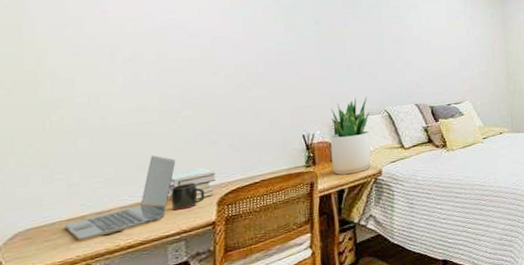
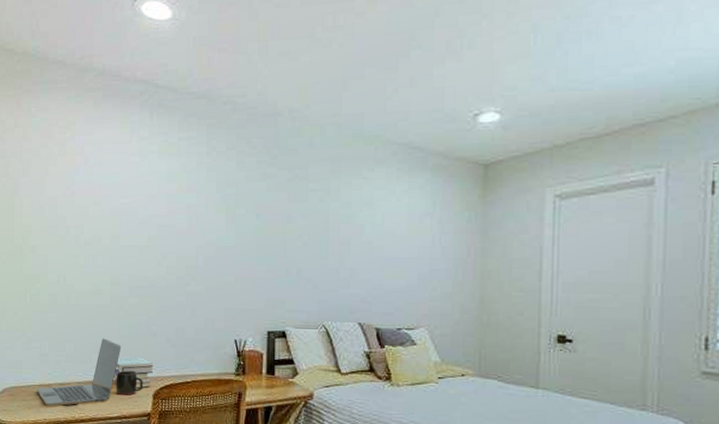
planter: present [330,96,371,175] -> none [261,306,306,392]

